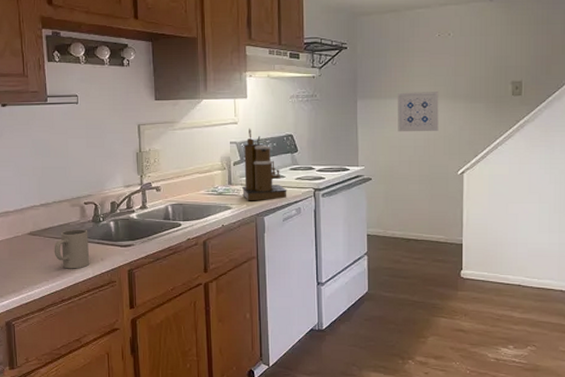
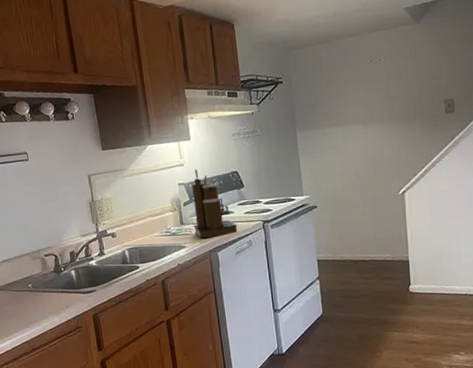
mug: present [54,229,90,269] -> none [20,280,56,319]
wall art: present [398,92,439,132] -> none [335,116,377,159]

